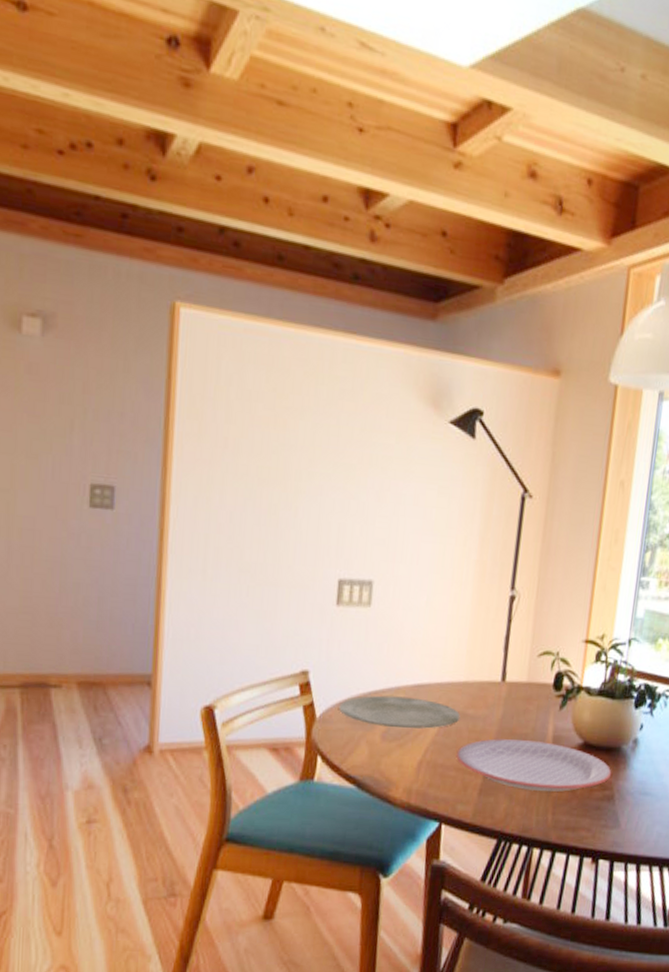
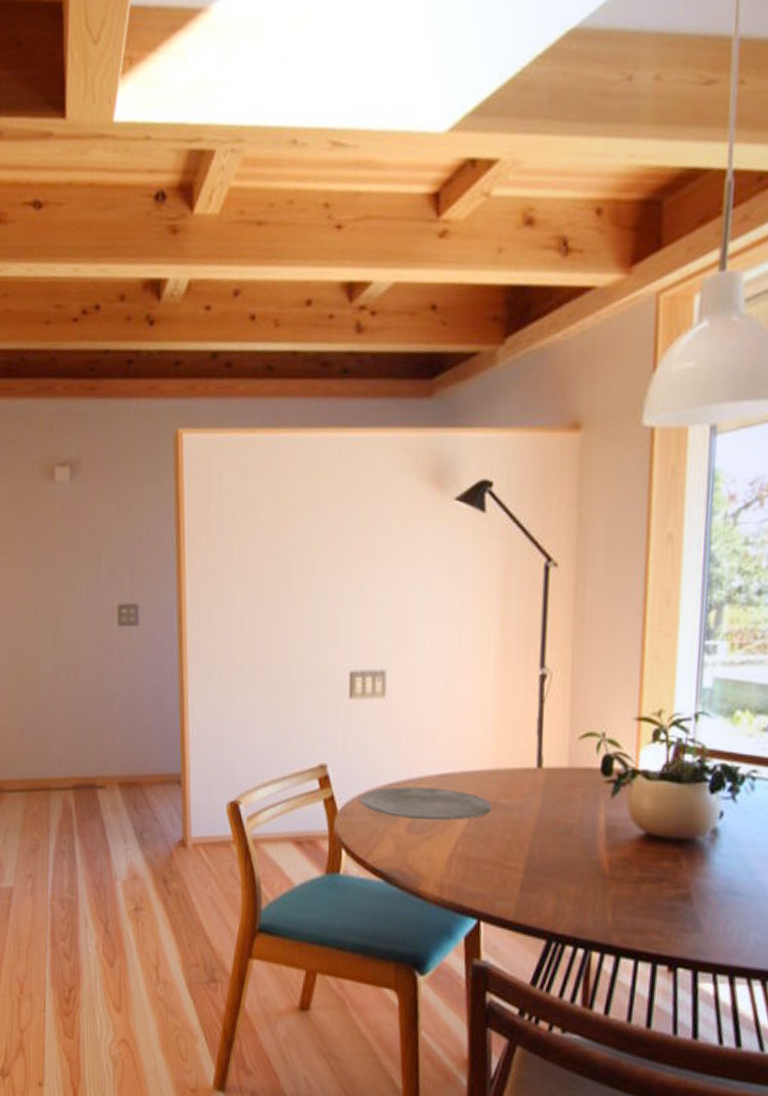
plate: present [456,738,612,792] -> none [491,829,686,889]

